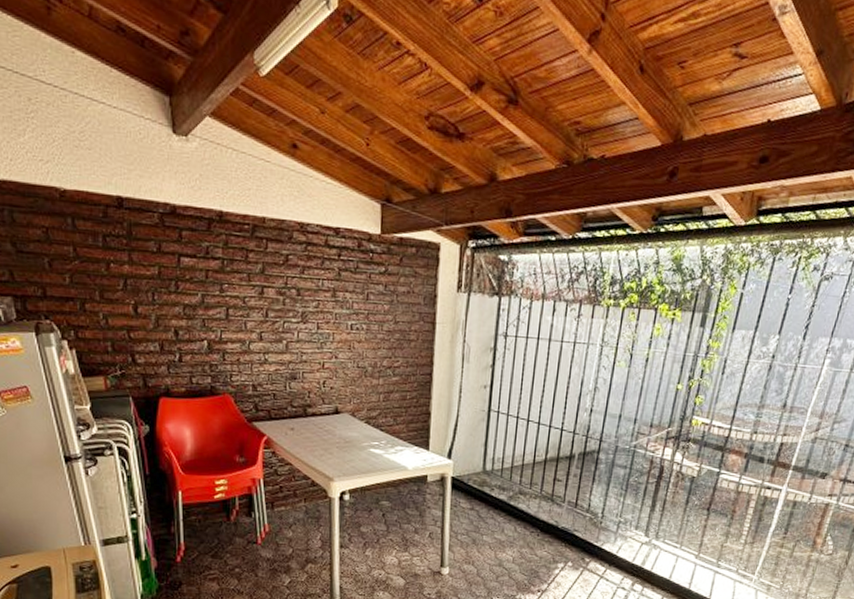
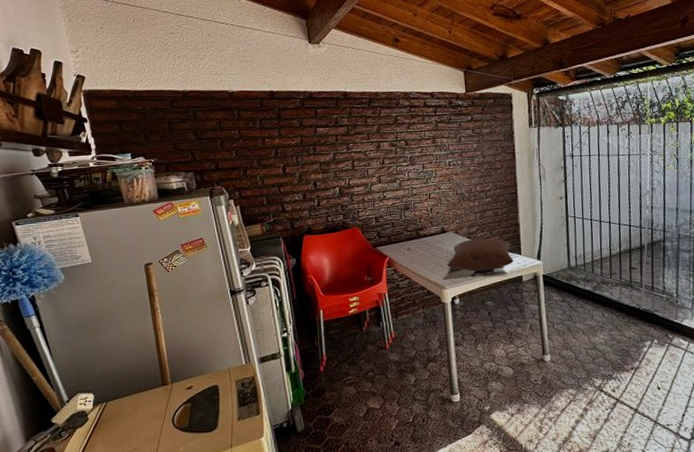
cushion: none [339,424,419,465] -> present [448,237,514,272]

